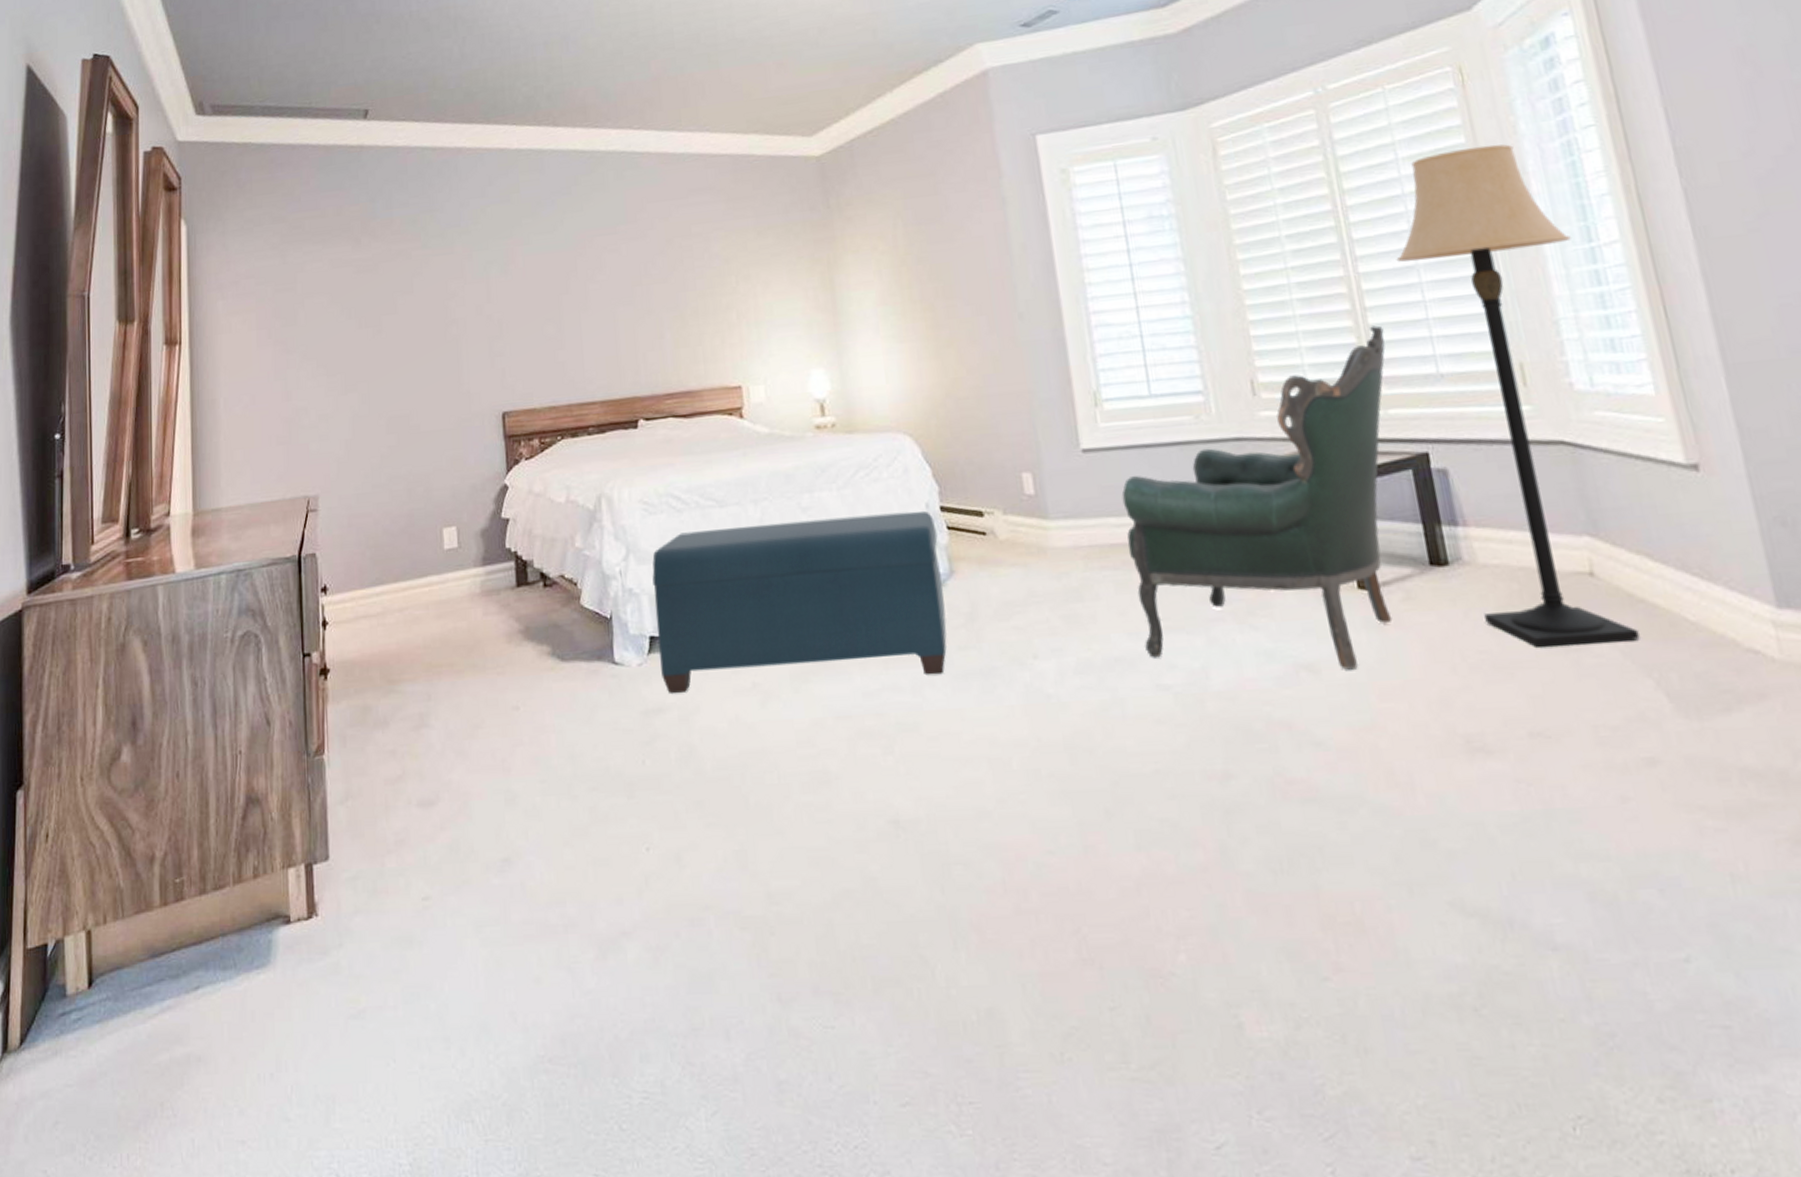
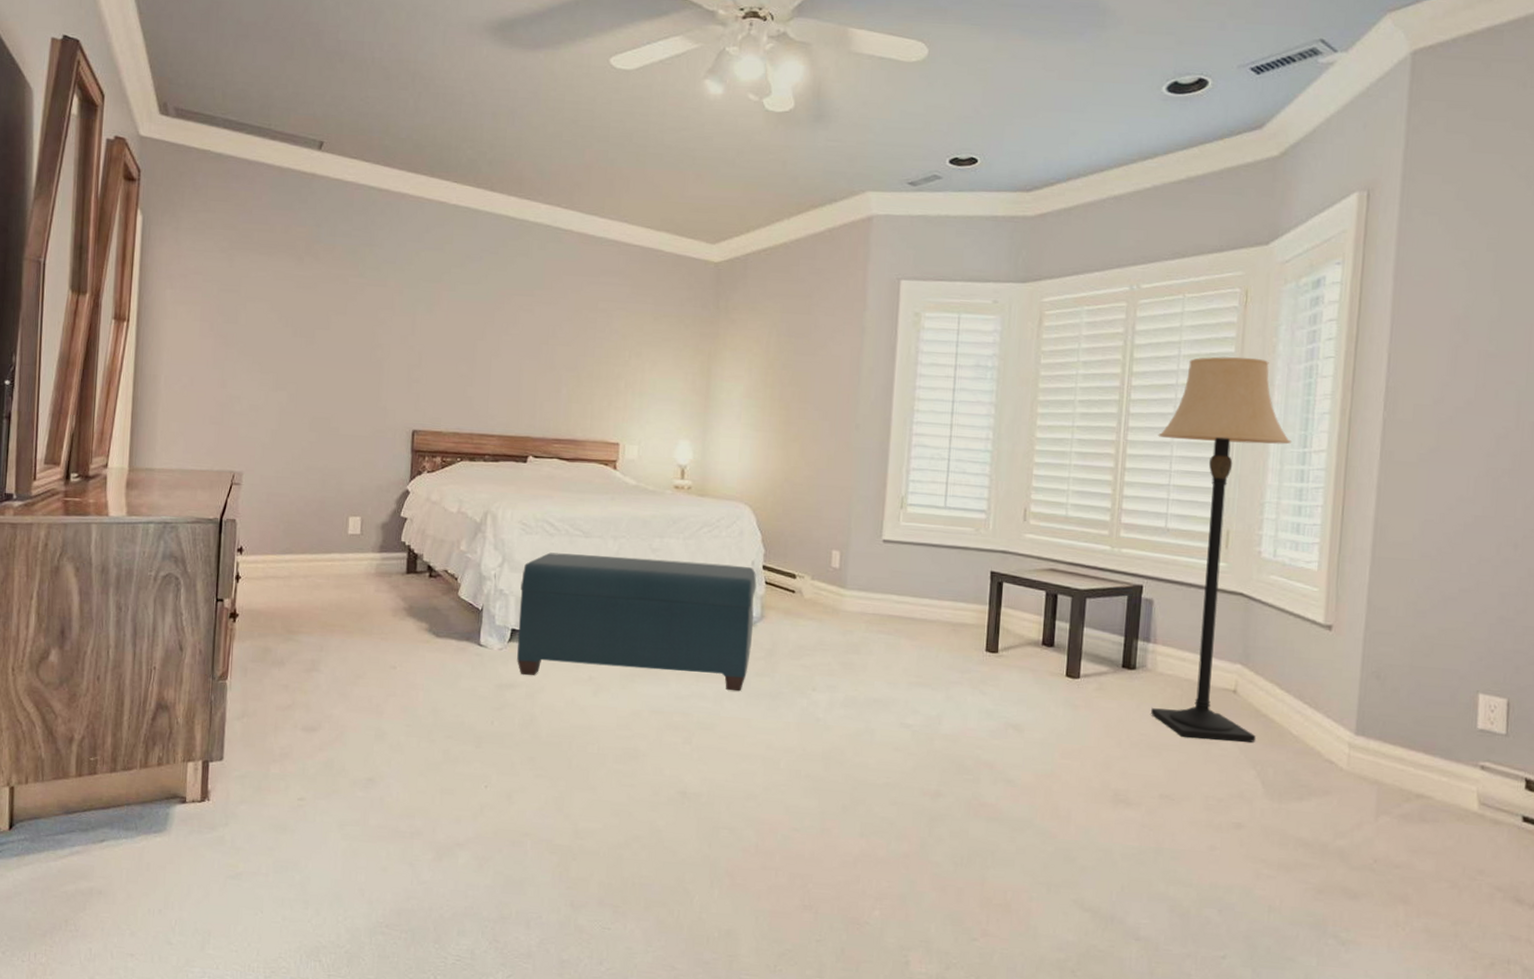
armchair: present [1121,325,1393,670] -> none [899,483,1134,733]

